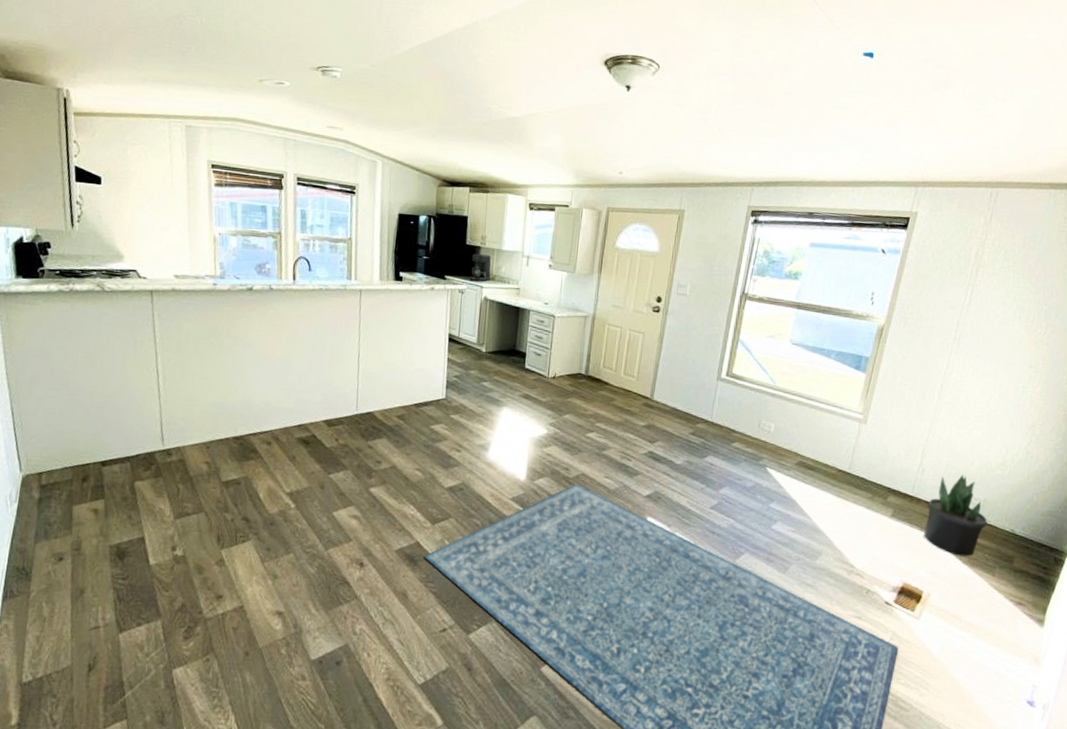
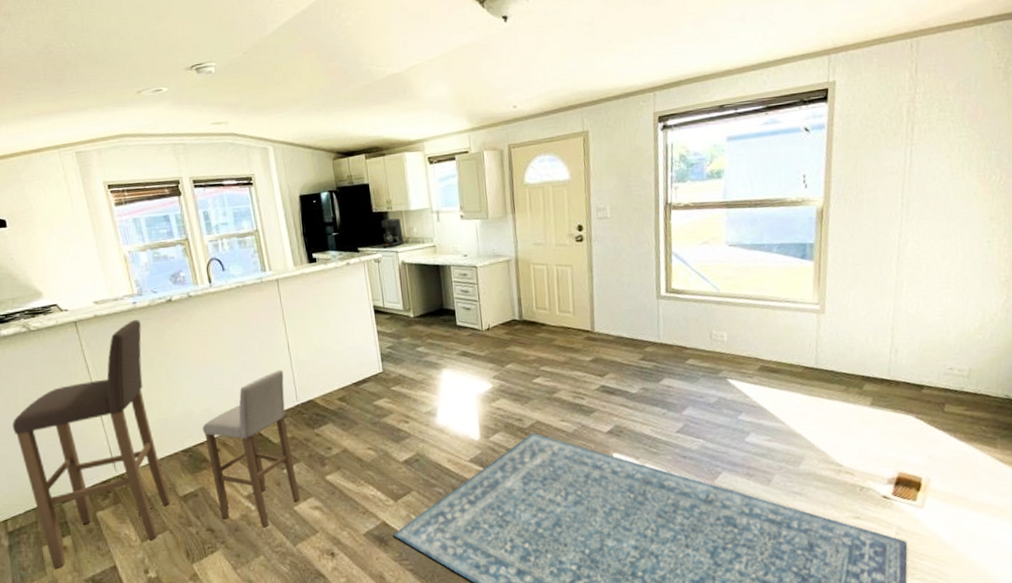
bar stool: none [66,301,217,530] -> present [12,320,171,569]
bar stool: none [257,377,348,527] -> present [202,369,300,528]
planter: present [924,474,988,557] -> none [908,347,978,434]

